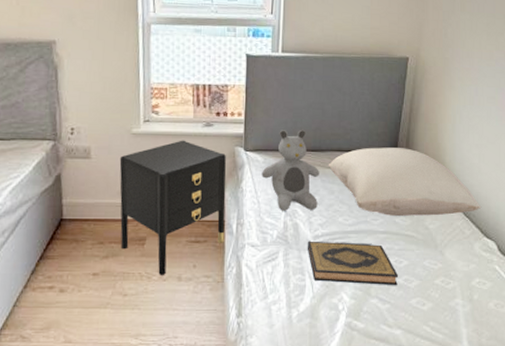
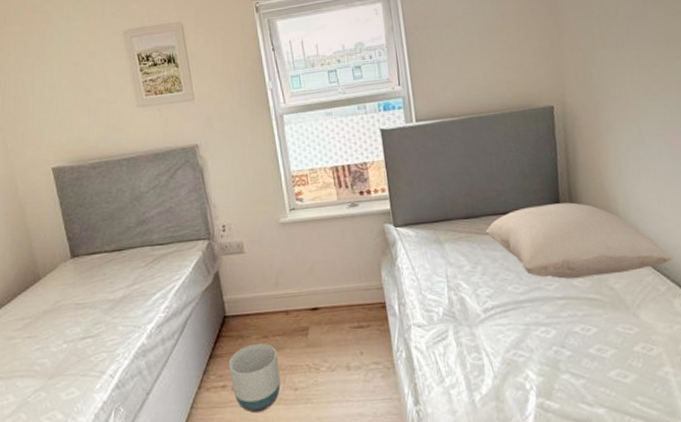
planter: none [59,248,111,314] -> present [228,343,281,413]
nightstand: present [119,140,227,275] -> none [272,223,388,365]
teddy bear: present [262,129,319,211] -> none [416,197,482,286]
hardback book: present [308,241,399,286] -> none [478,312,590,359]

